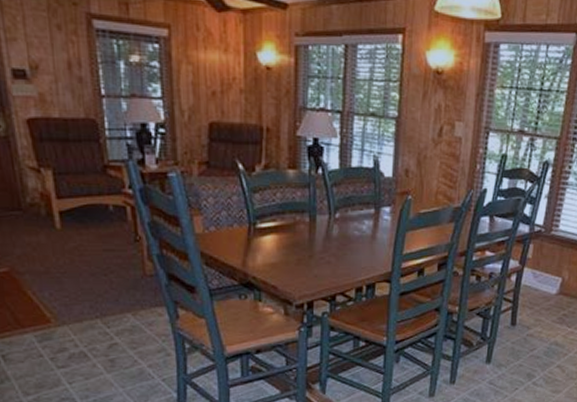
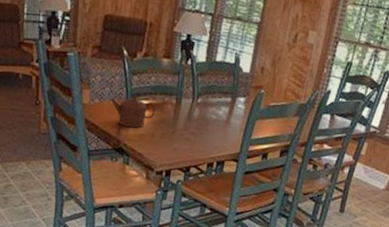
teapot: none [229,217,287,257] -> present [110,95,156,128]

